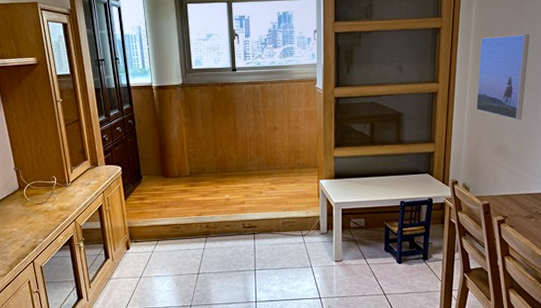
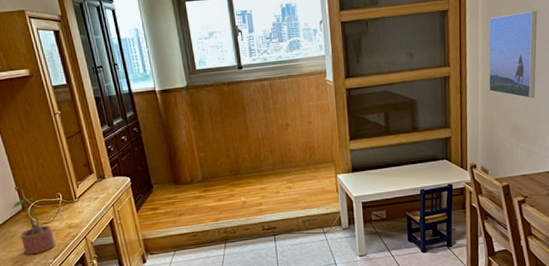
potted plant: none [9,179,47,233] -> present [11,198,56,255]

